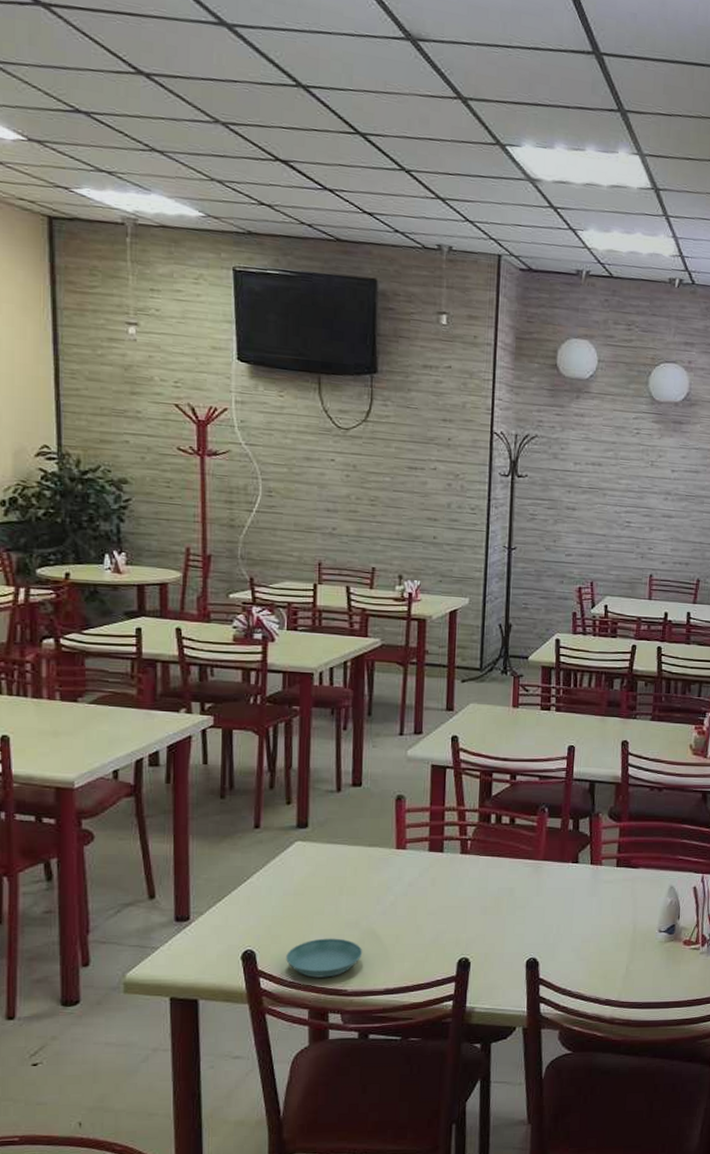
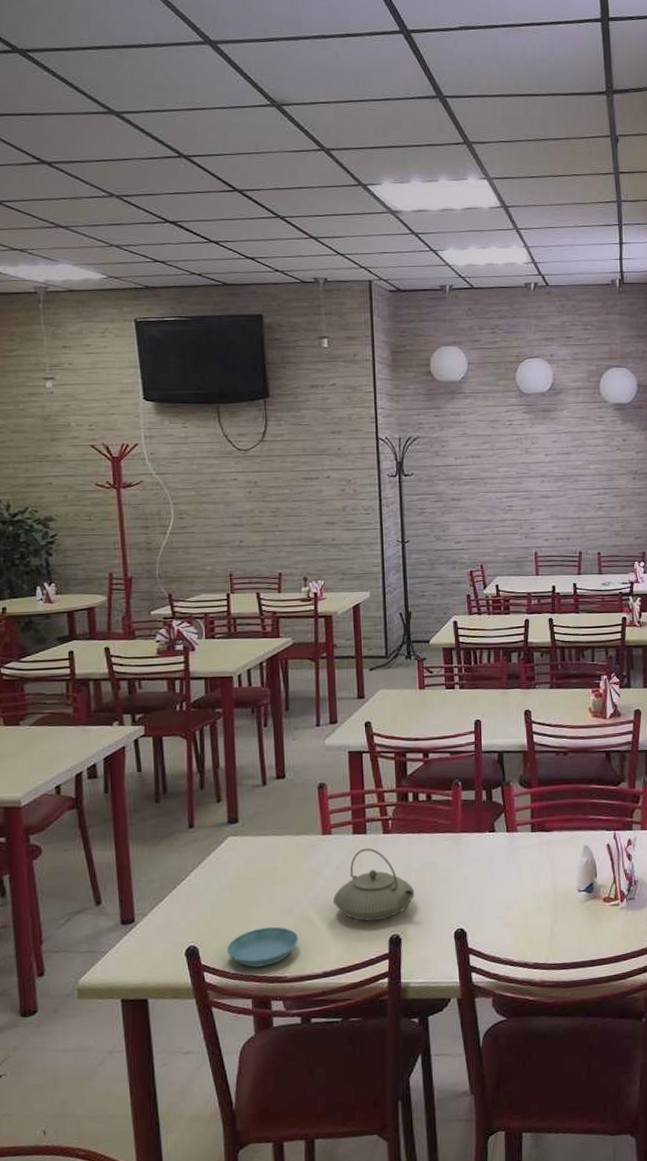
teapot: none [402,867,489,941] -> present [333,848,415,921]

